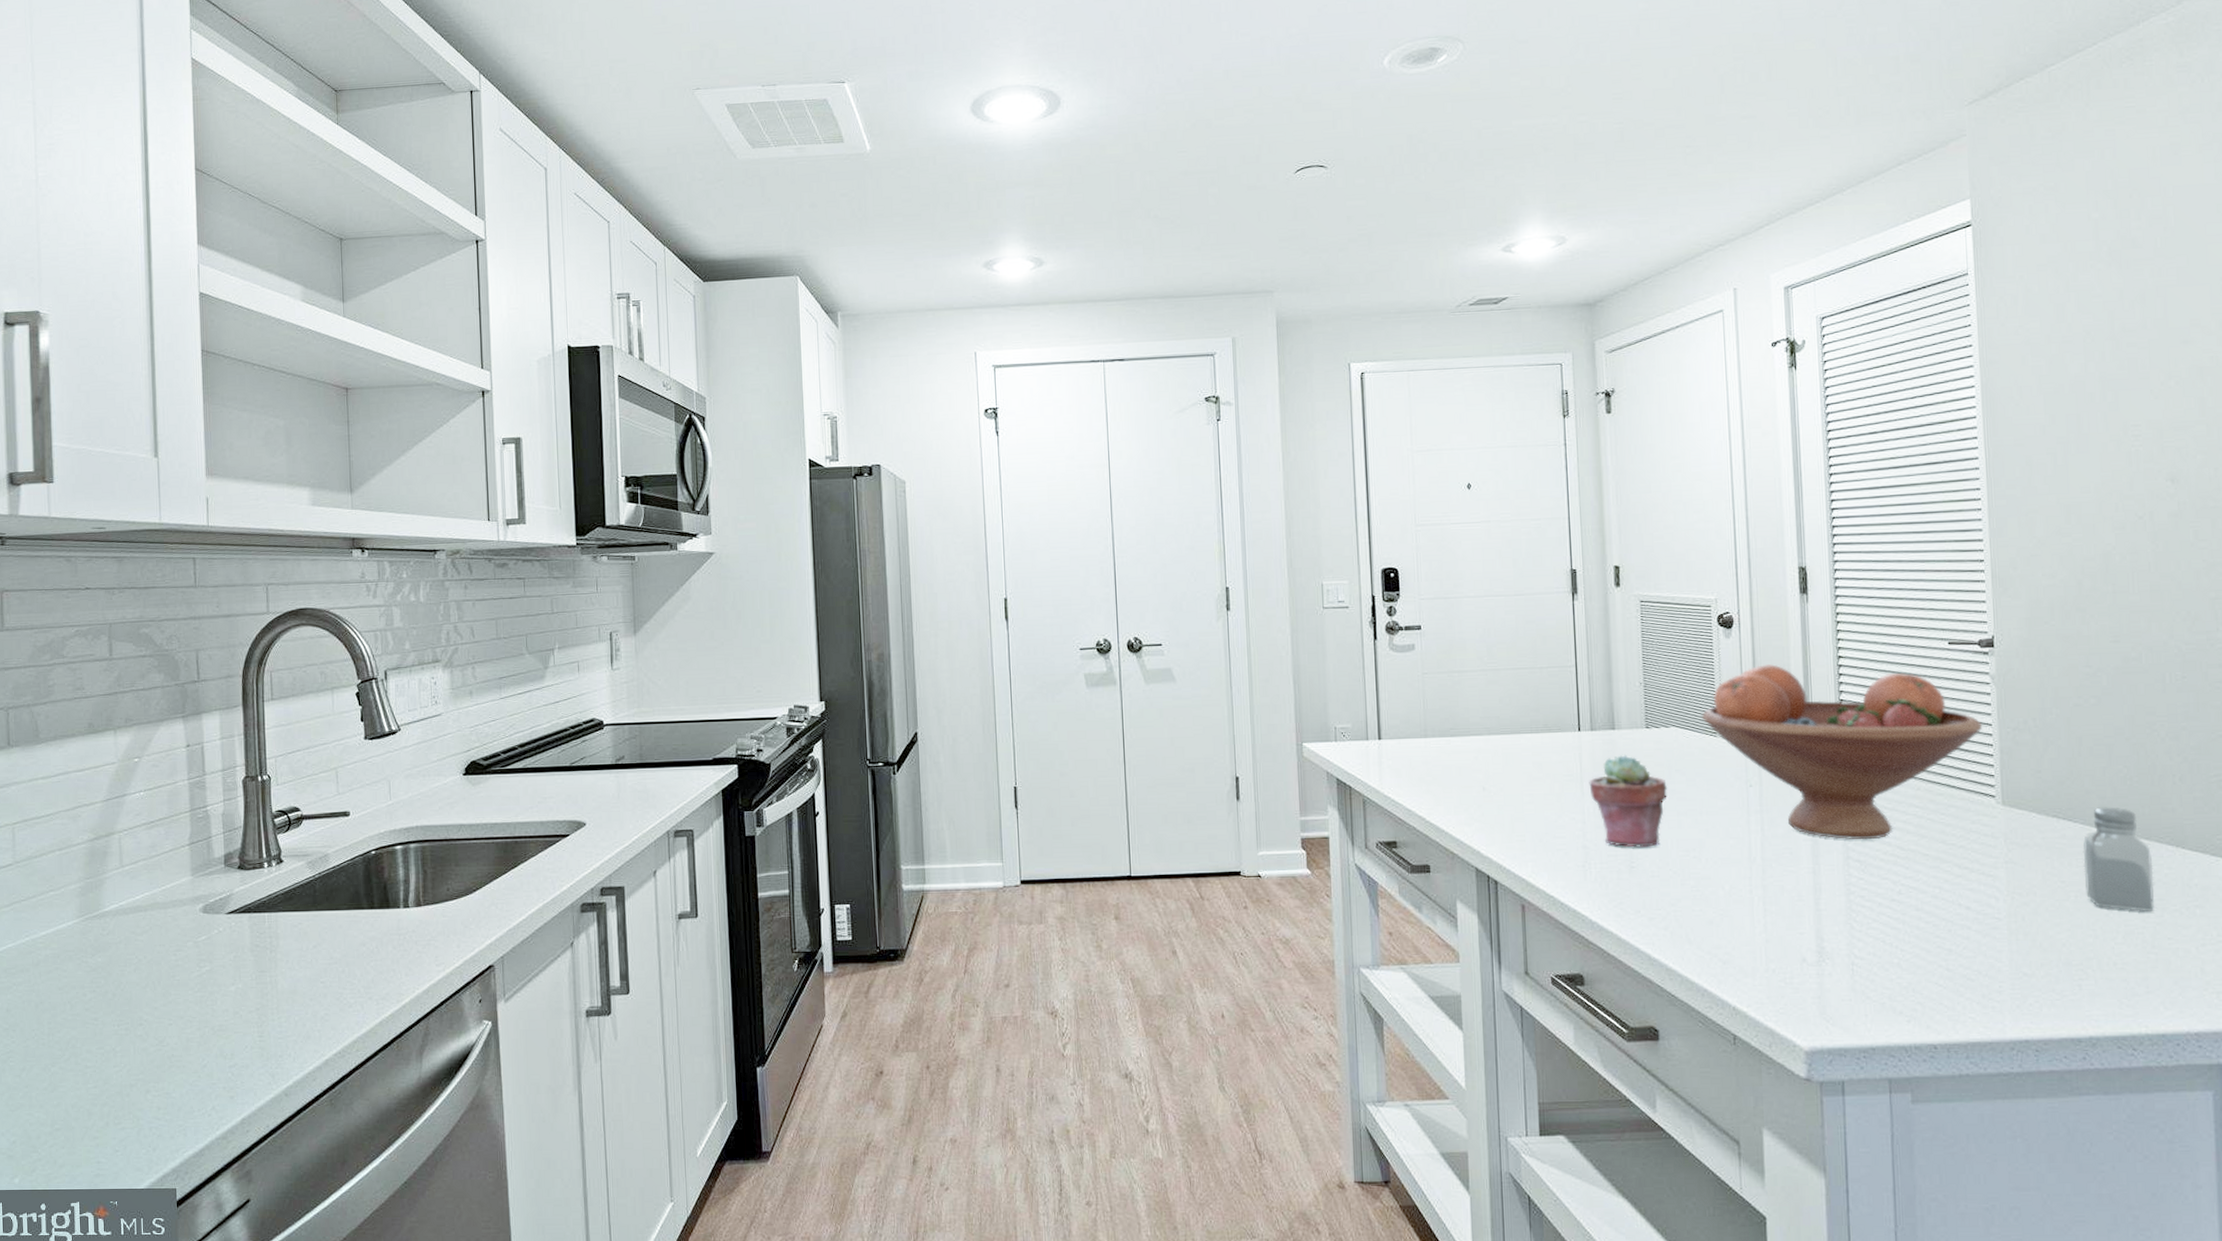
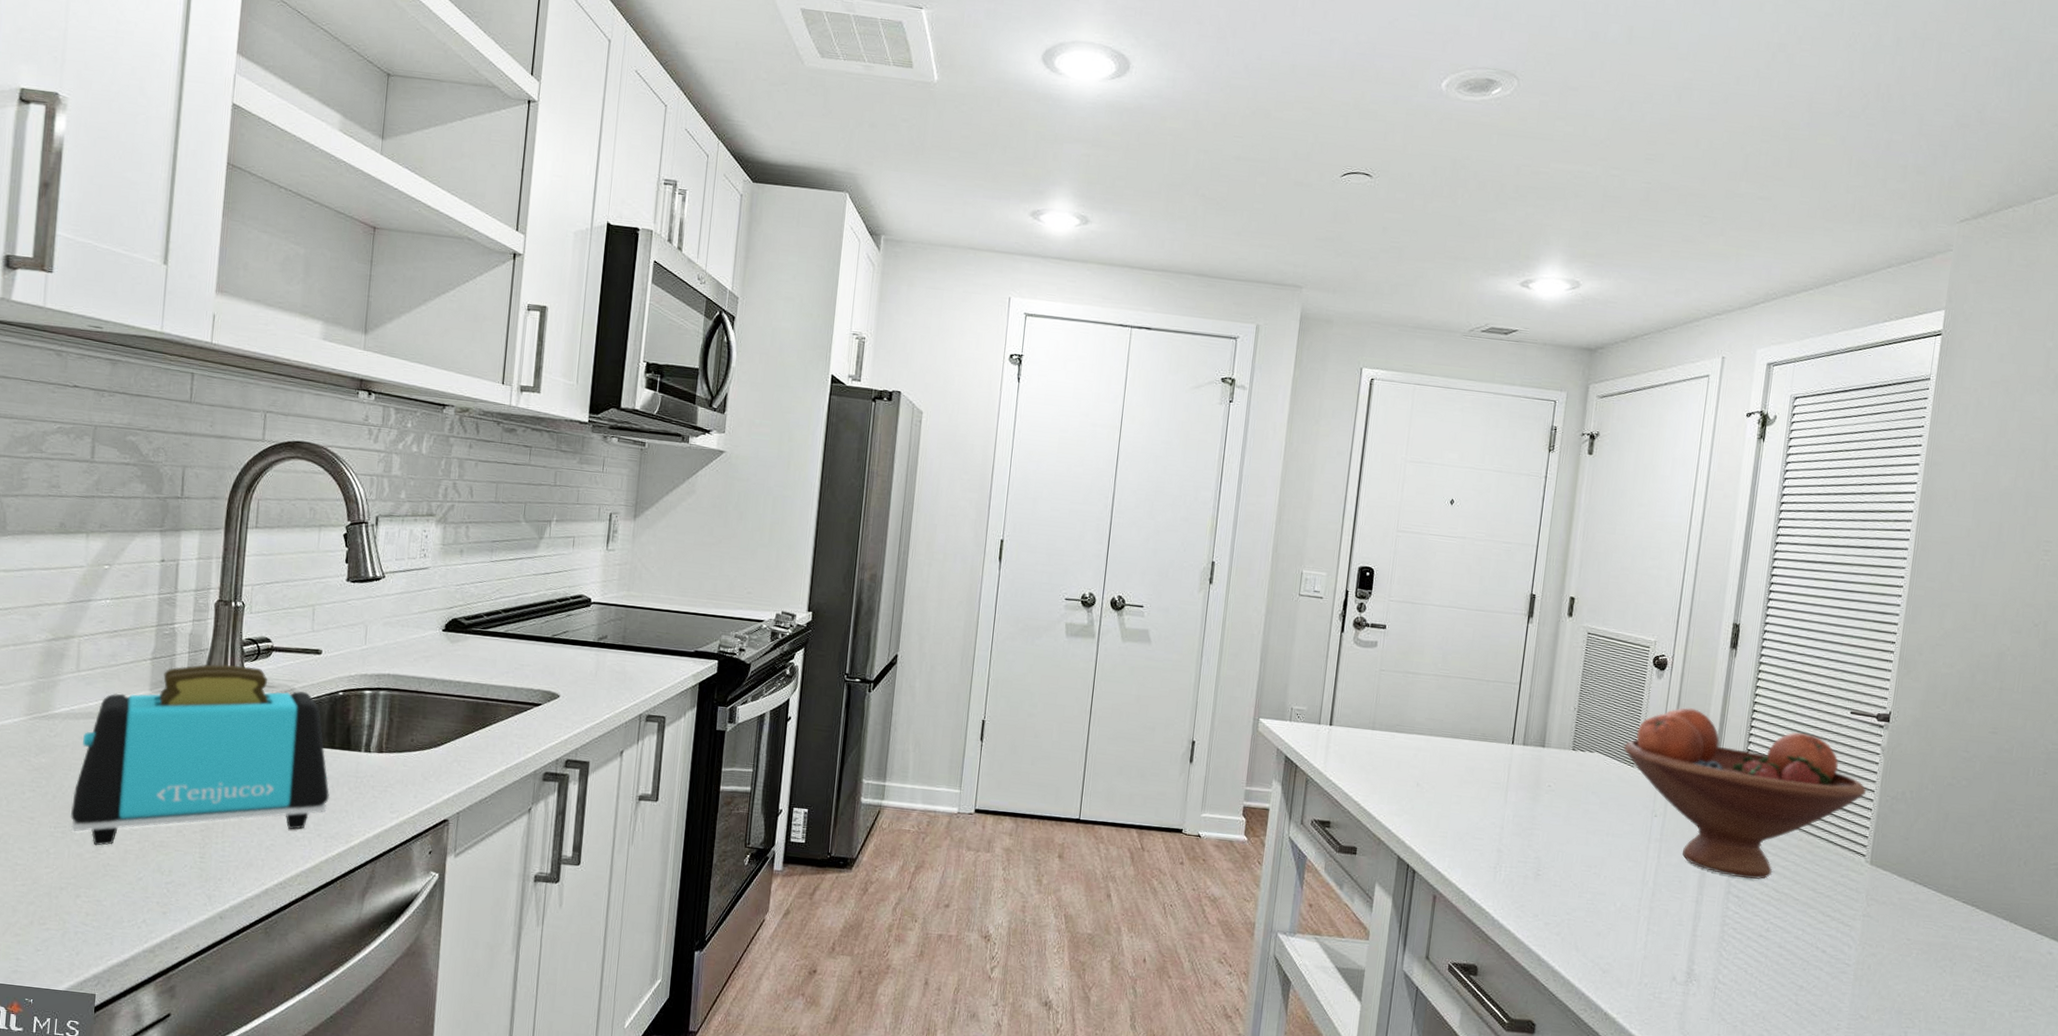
toaster: none [131,839,376,1038] -> present [71,664,330,846]
potted succulent: present [1589,755,1668,848] -> none [1512,771,1583,859]
saltshaker: present [2083,807,2154,911] -> none [1926,878,1988,976]

